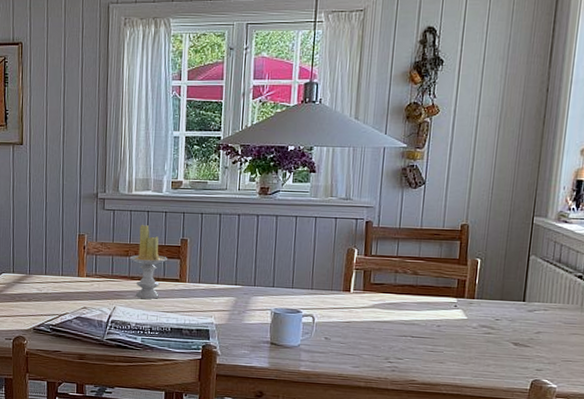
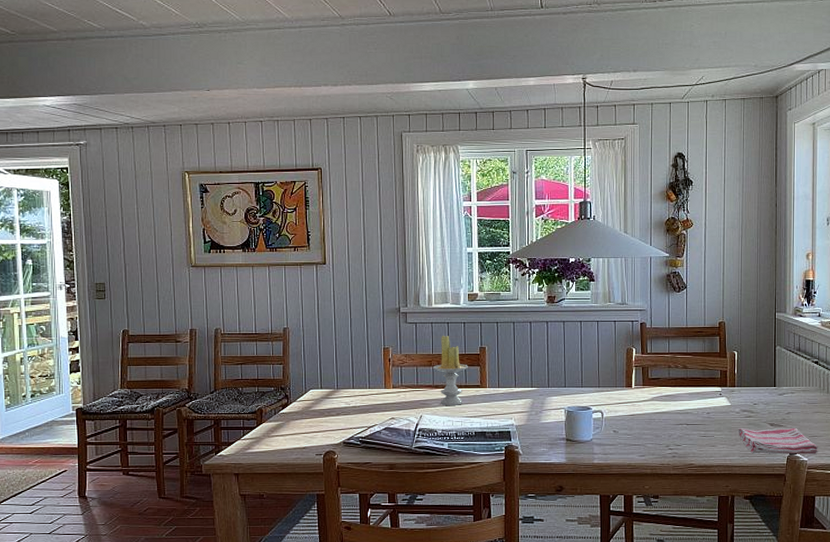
dish towel: none [473,345,572,381] -> present [738,427,818,455]

